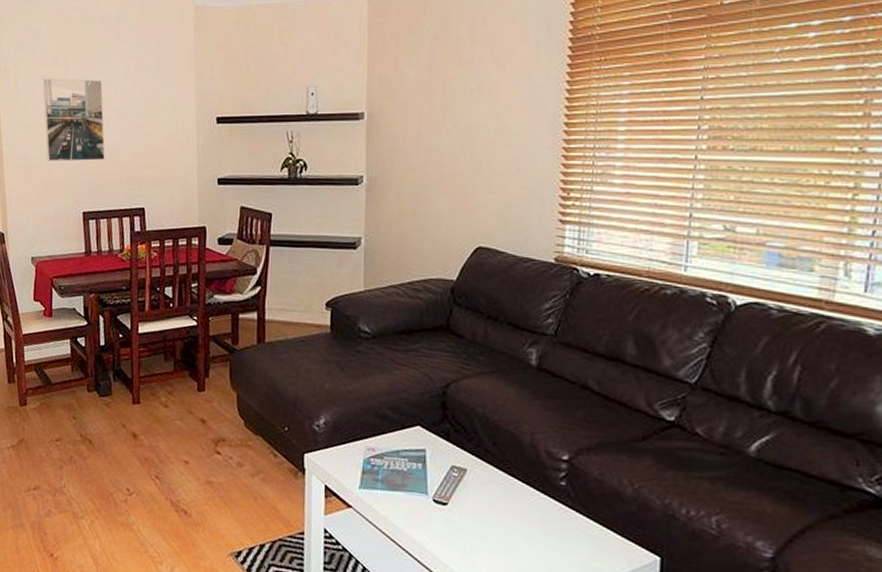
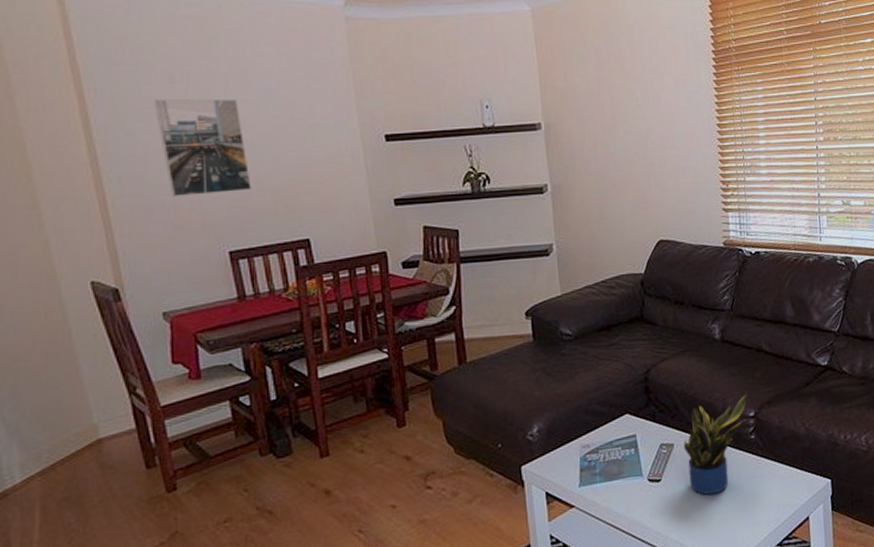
potted plant: none [477,433,563,535] -> present [683,393,748,495]

